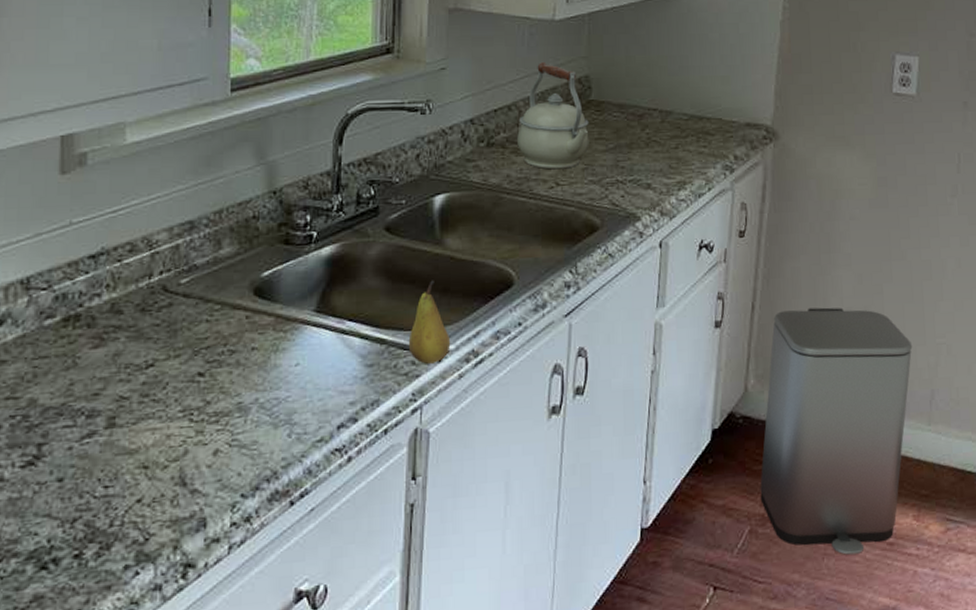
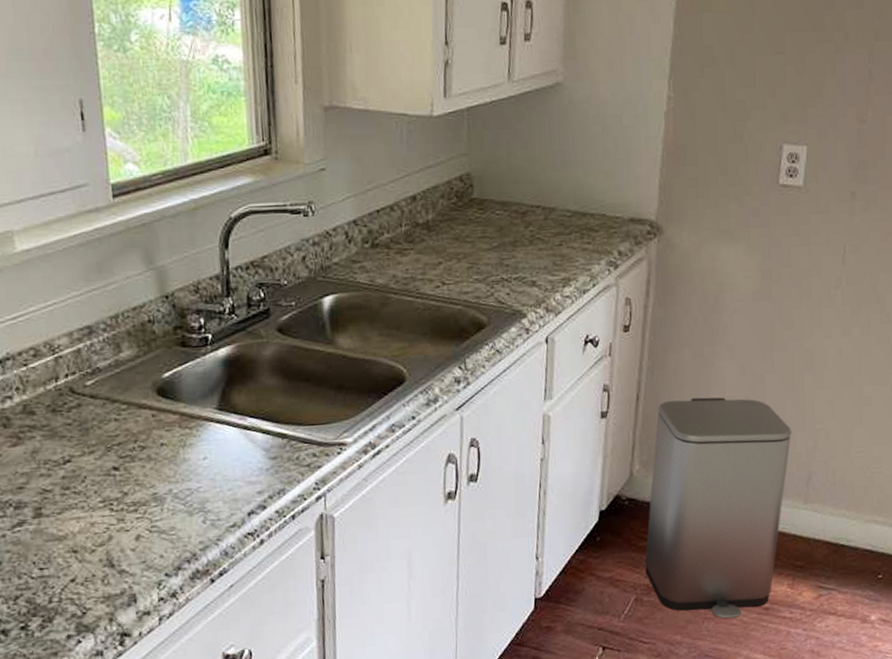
fruit: present [408,280,451,364] -> none [308,378,349,456]
kettle: present [516,62,589,170] -> none [400,160,473,269]

